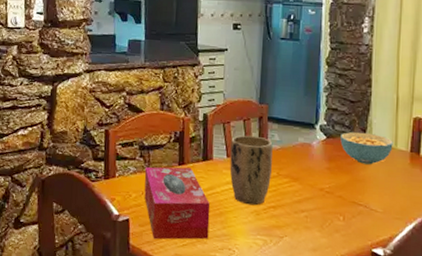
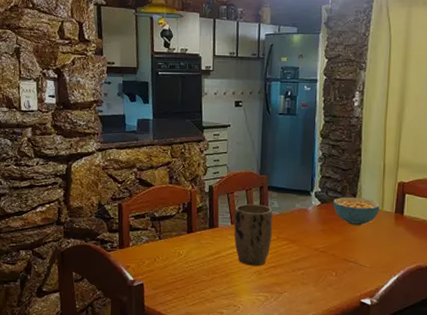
tissue box: present [144,167,210,240] -> none [156,235,217,301]

